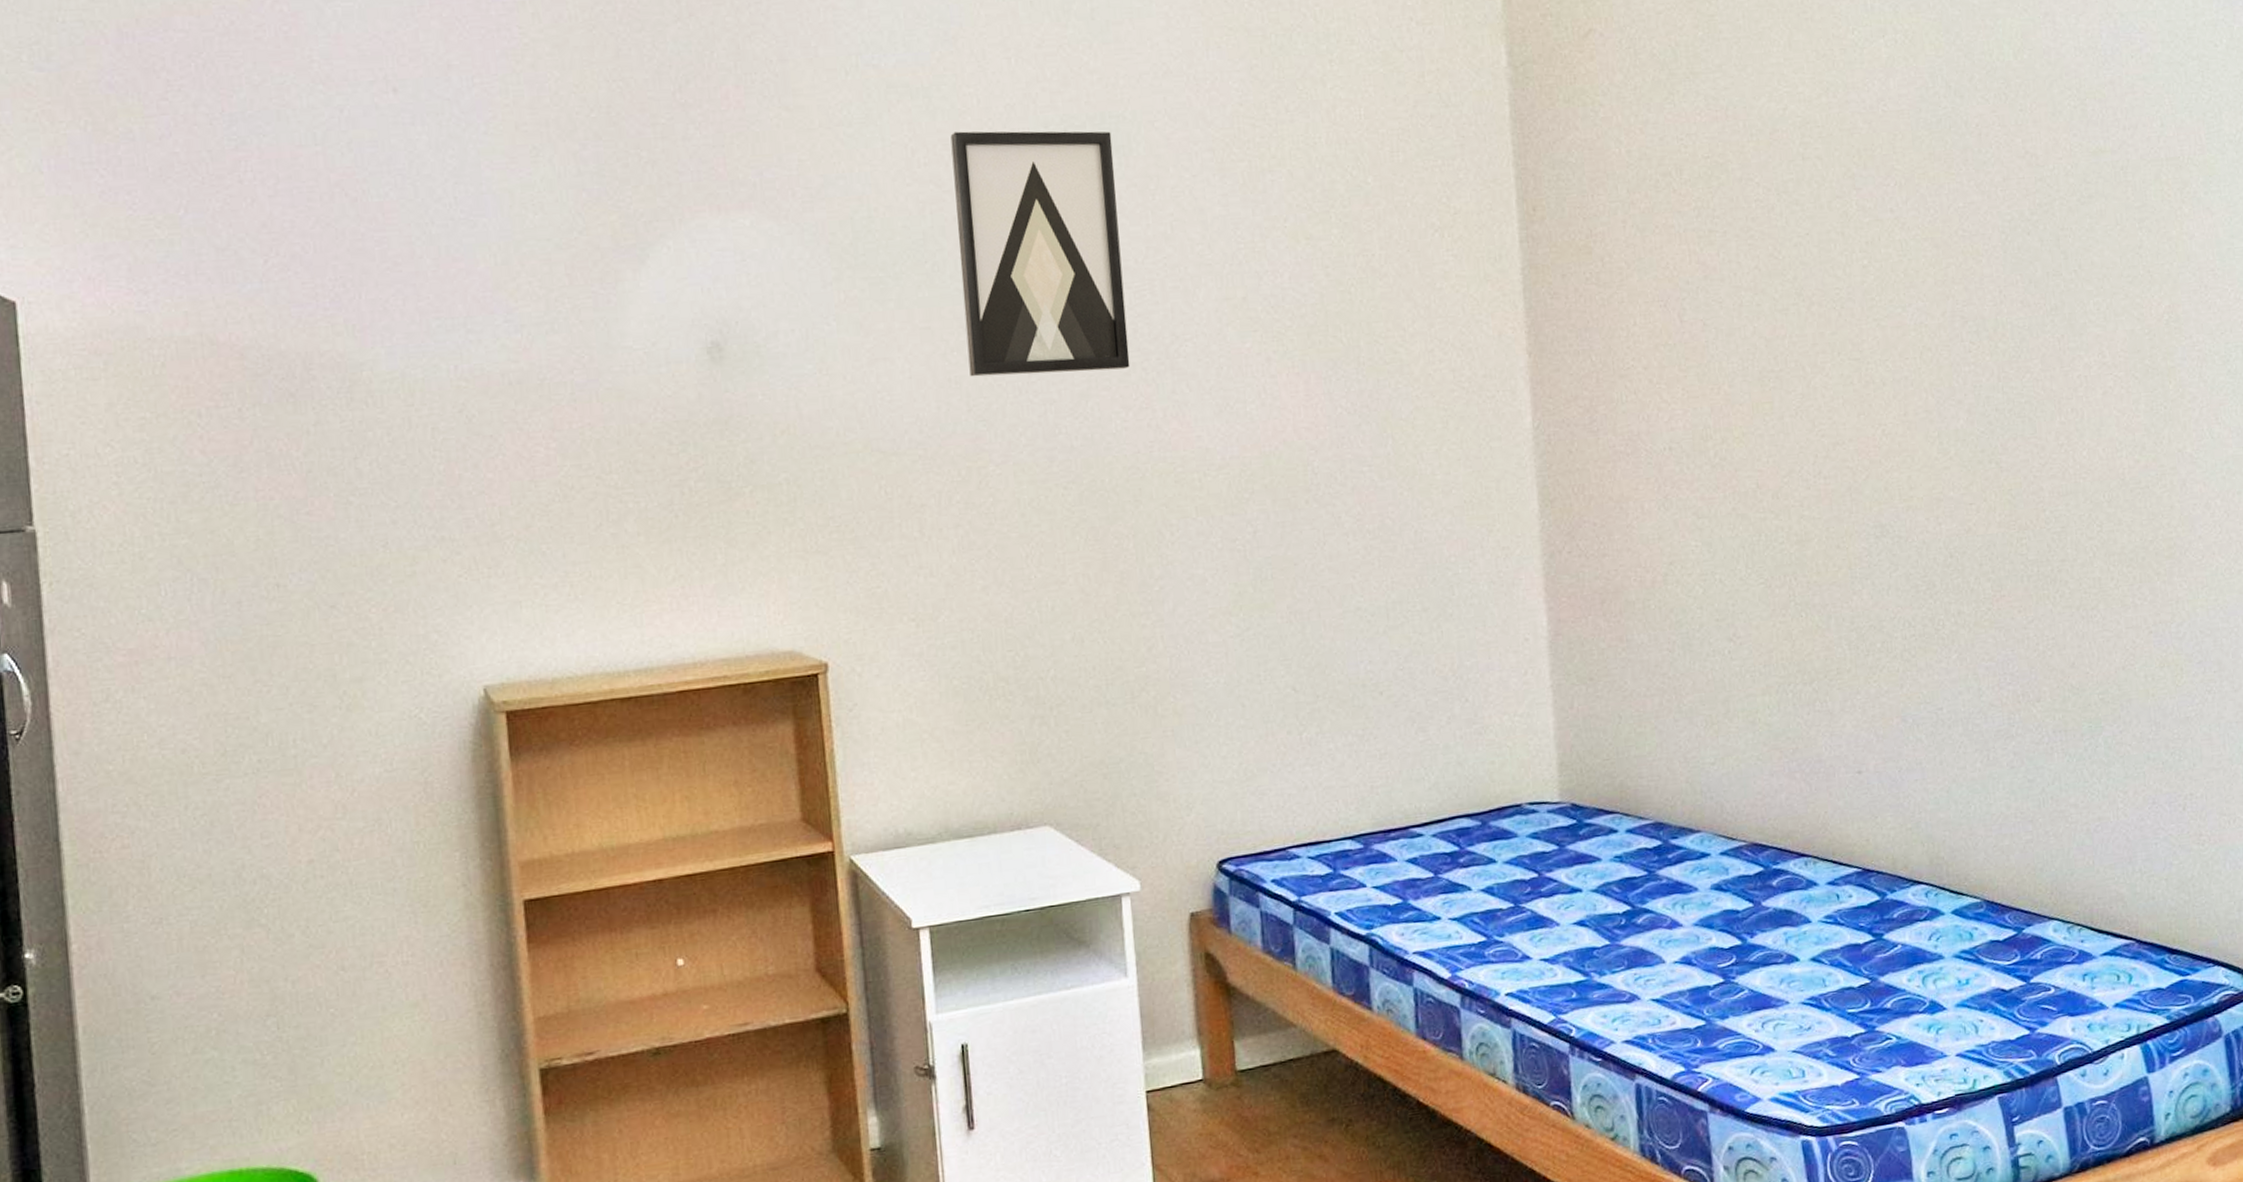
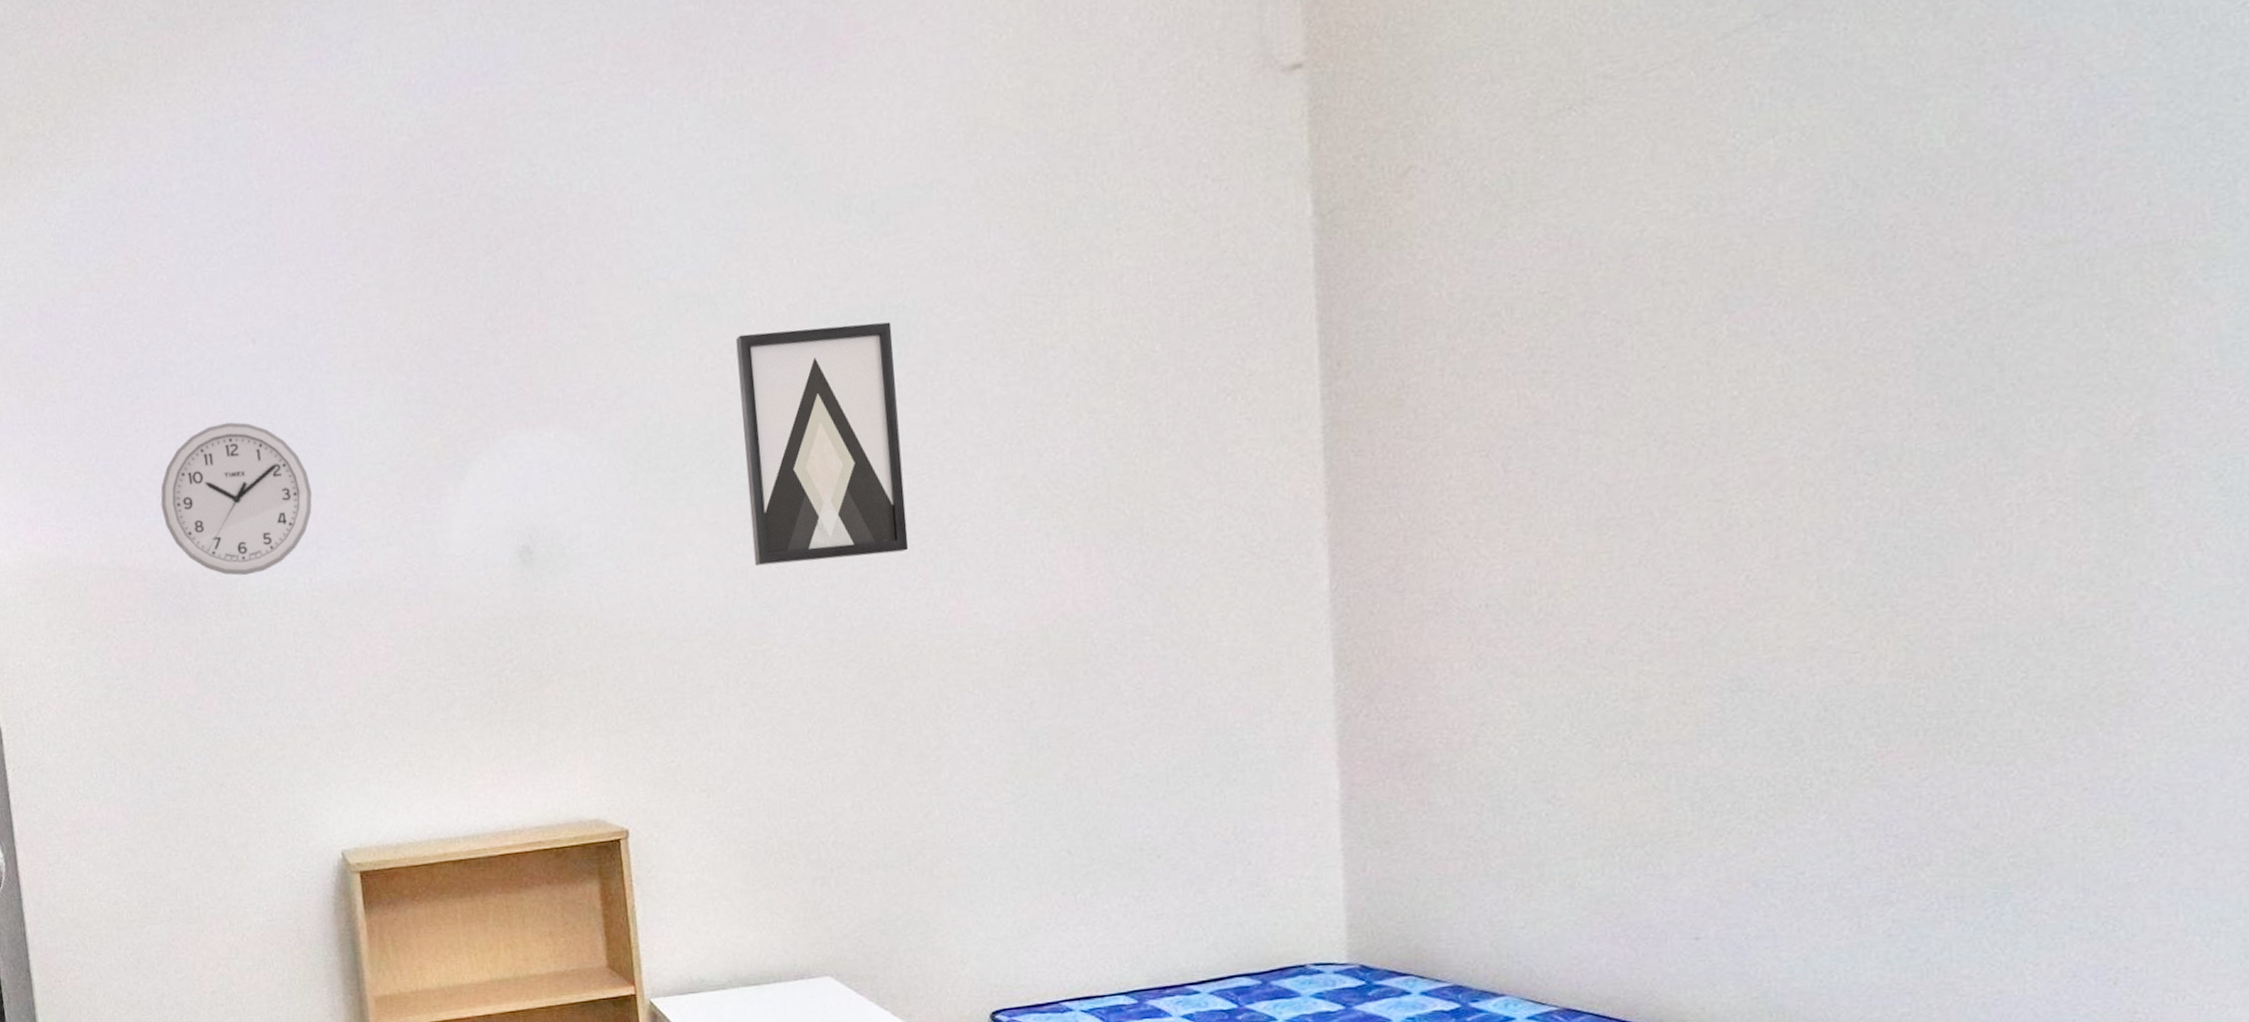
wall clock: none [268,180,461,359] -> present [160,422,312,576]

